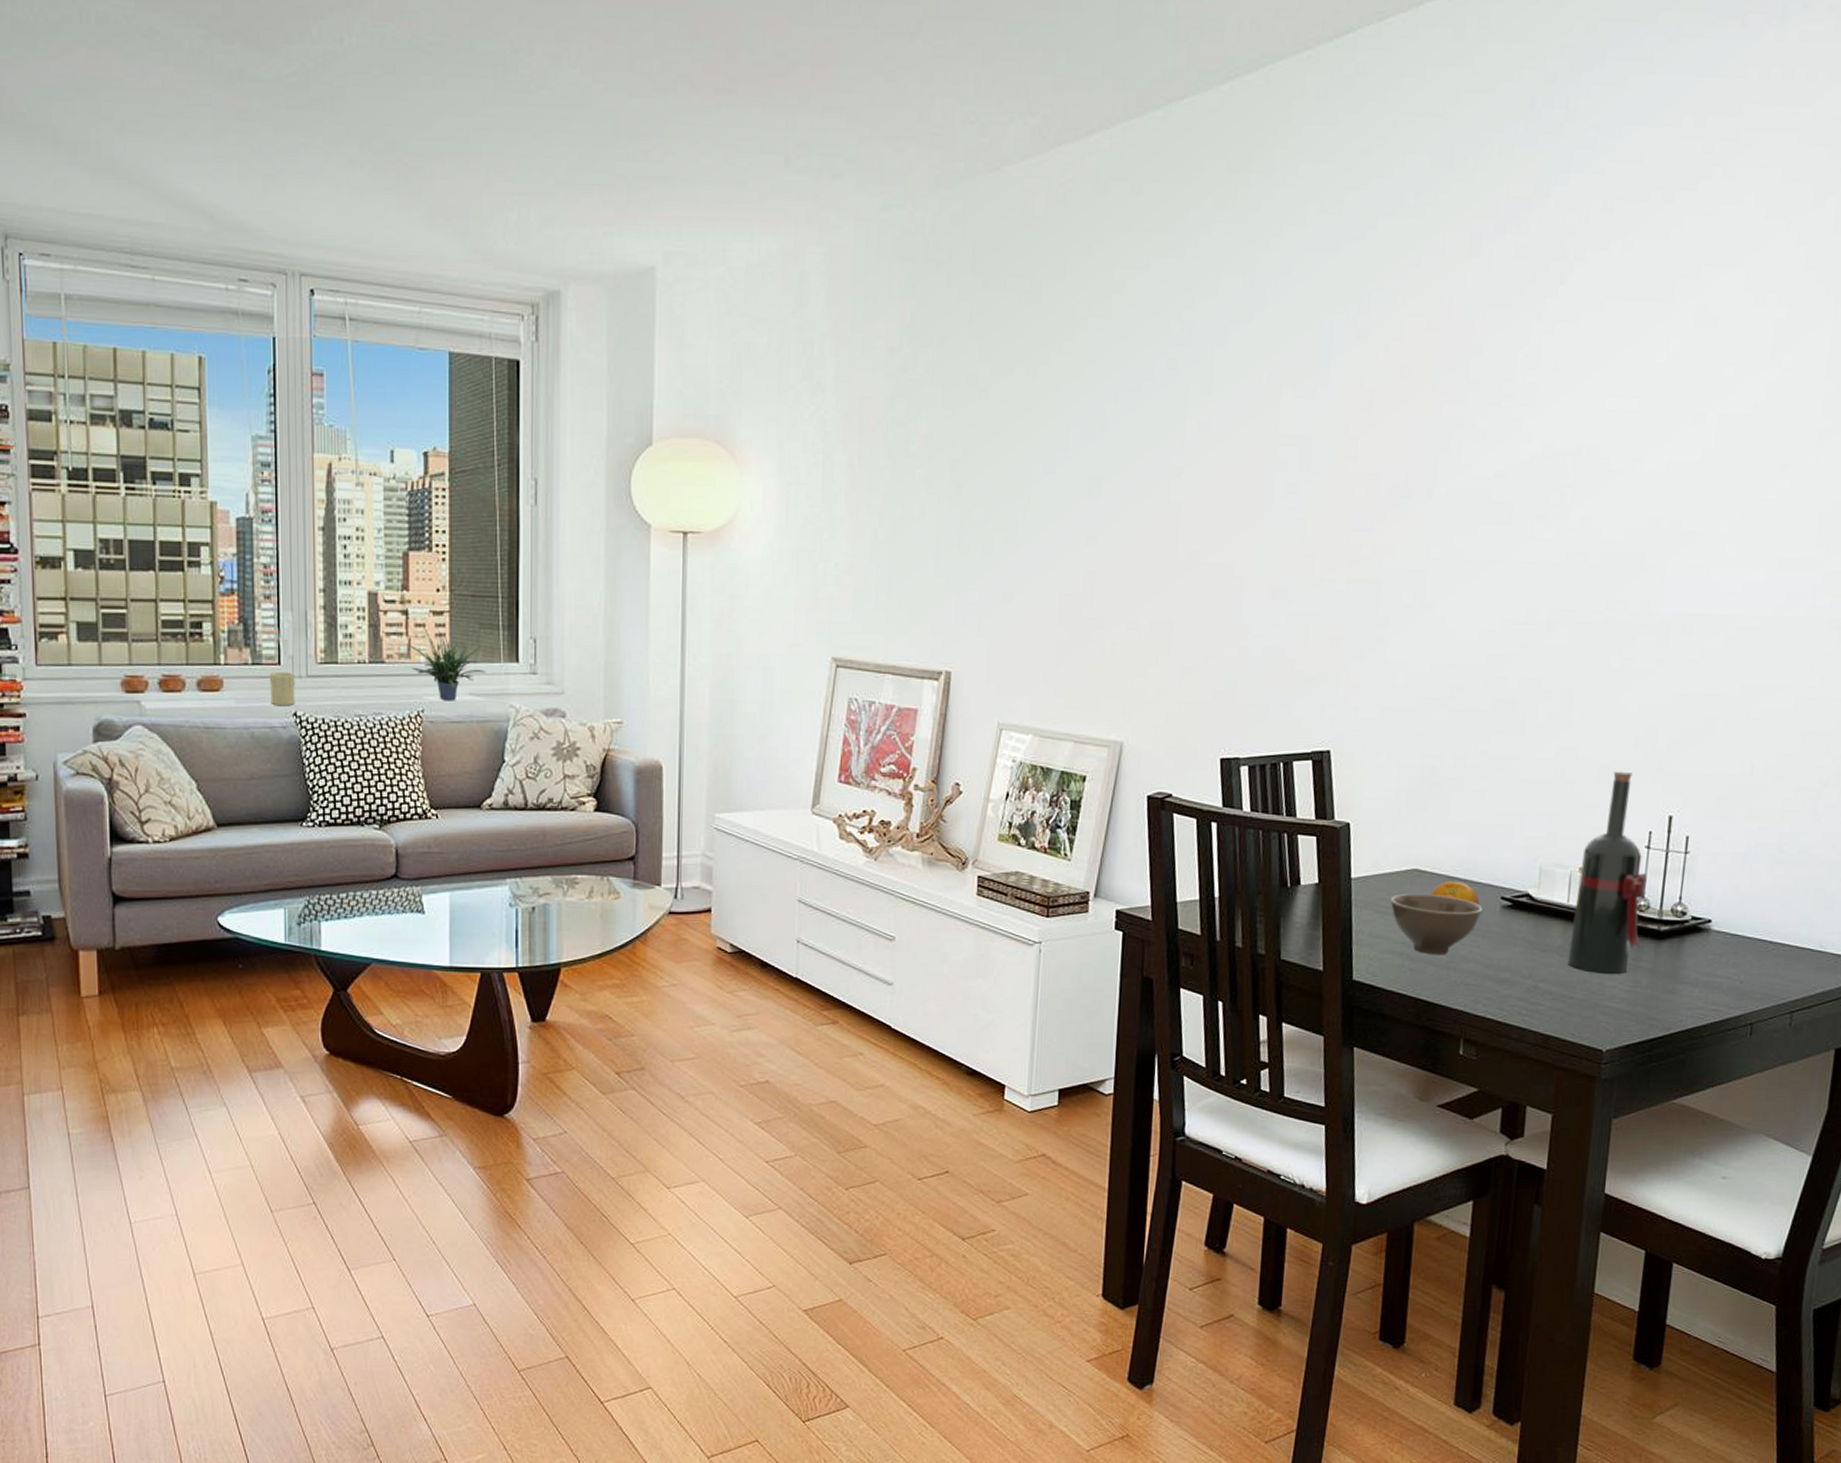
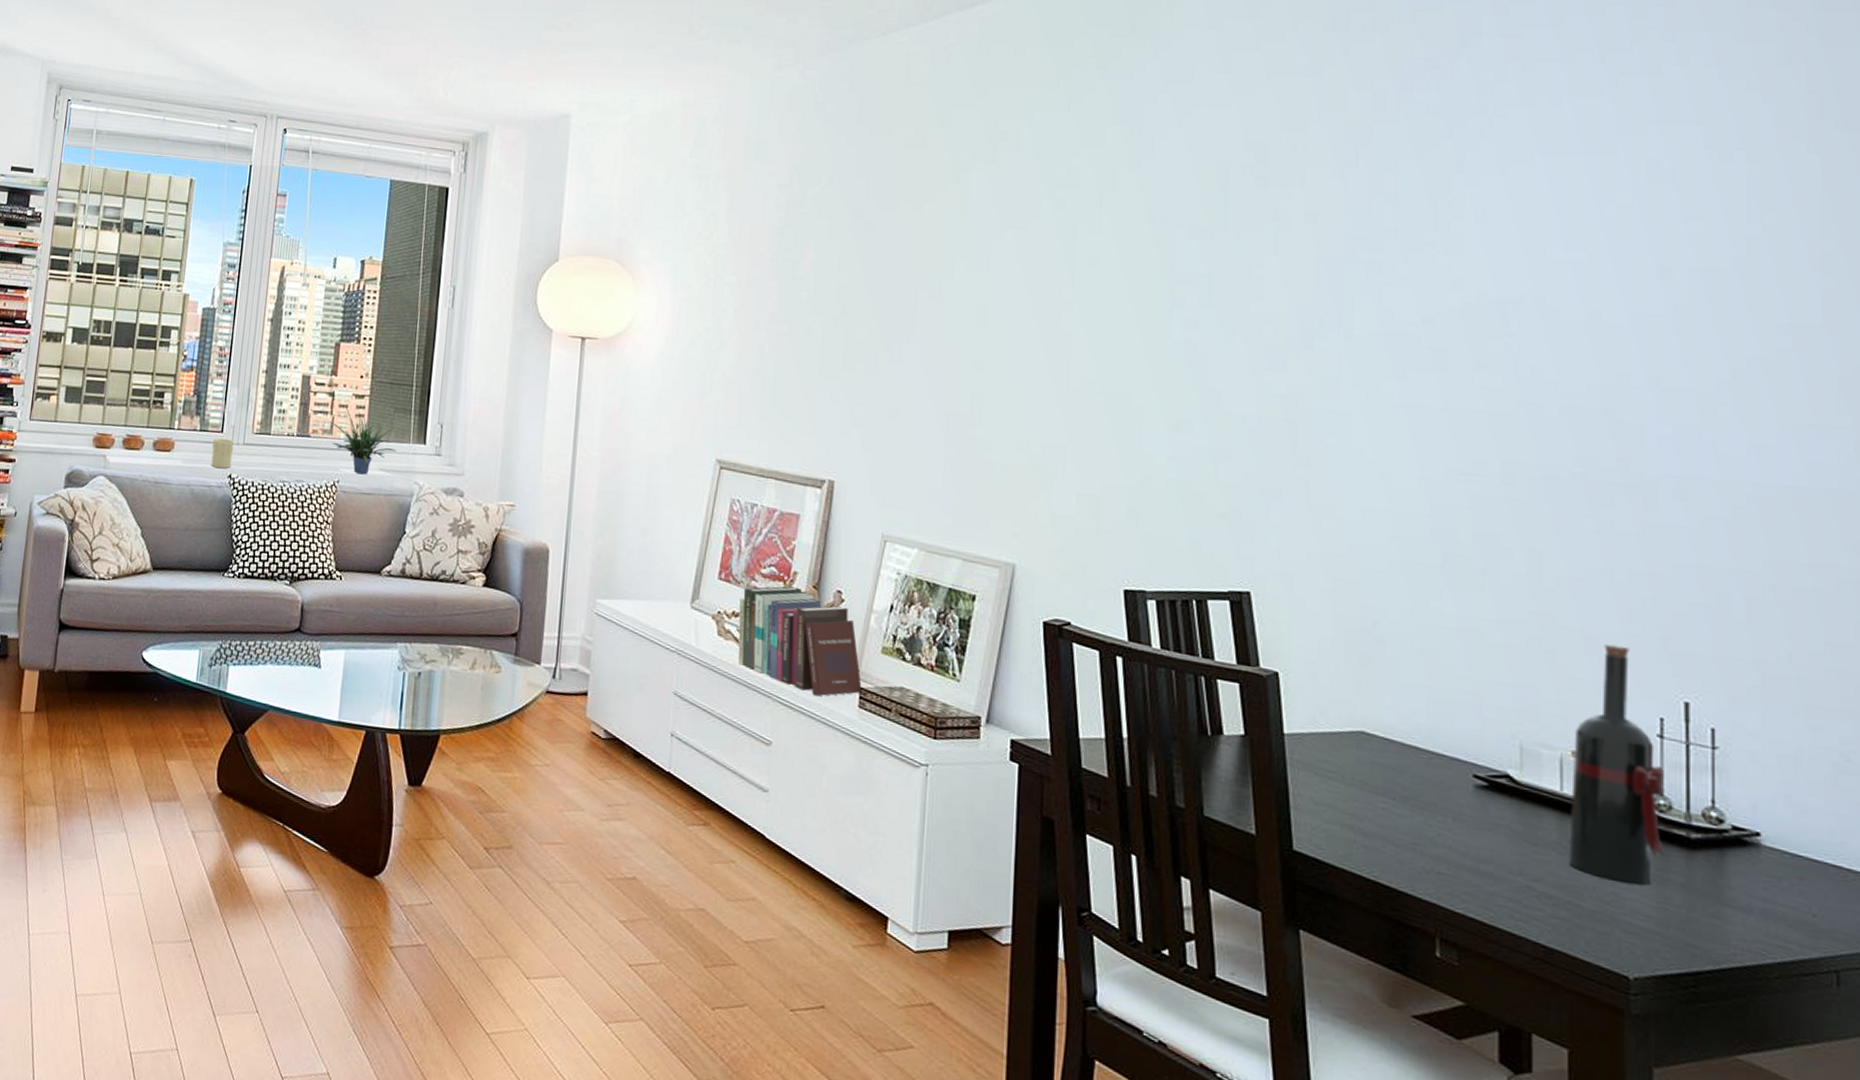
books: none [859,783,981,888] -> present [737,586,863,696]
bowl: present [1390,893,1483,955] -> none [1333,758,1451,834]
fruit: present [1430,880,1480,906] -> none [1383,749,1446,782]

